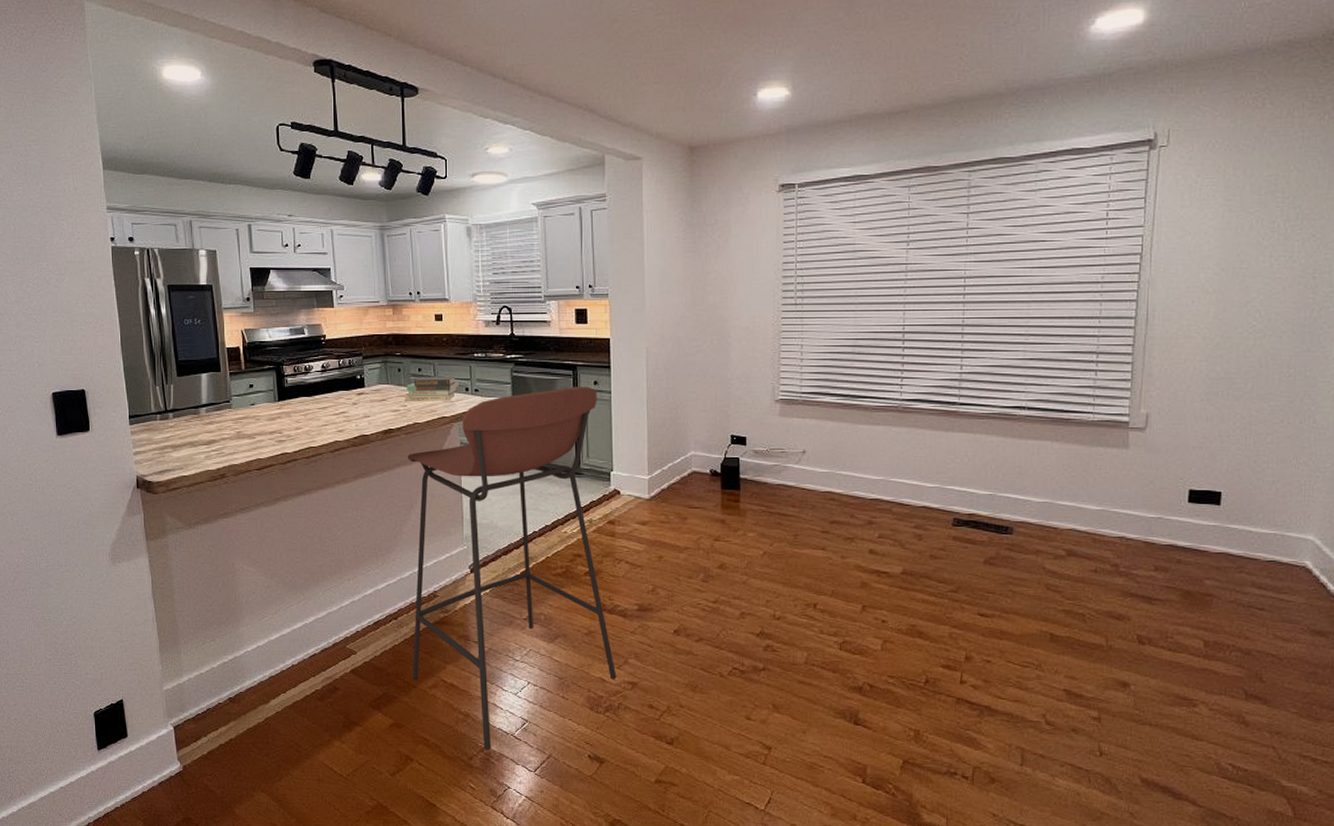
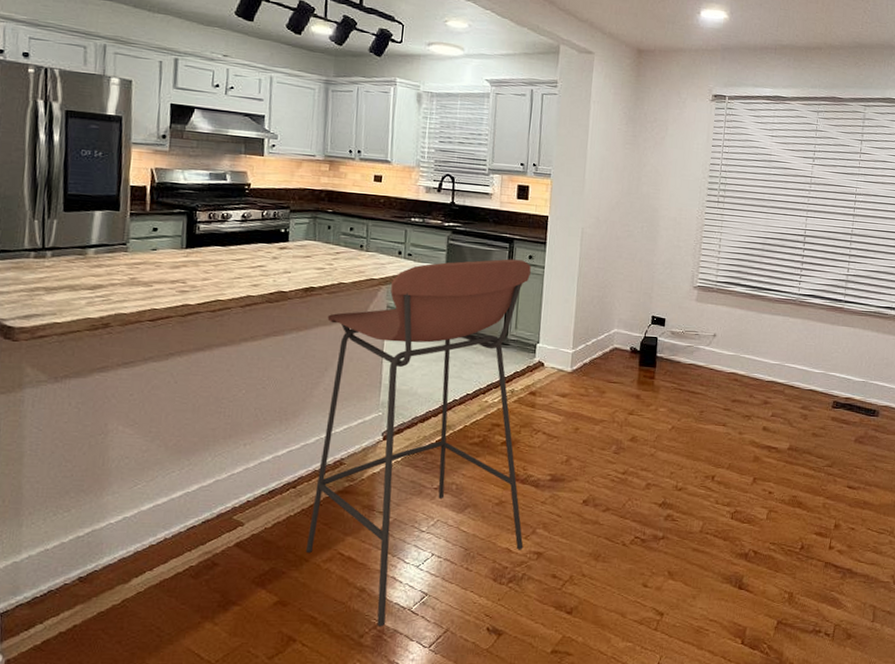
books: present [404,376,459,401] -> none [331,236,393,263]

